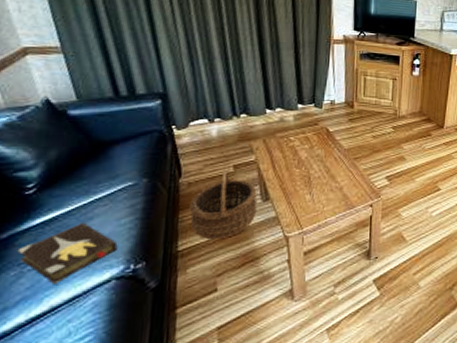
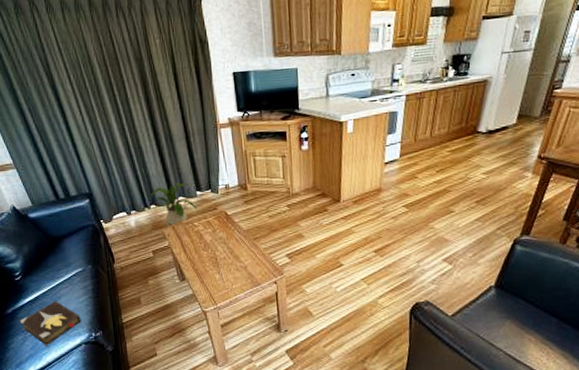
wicker basket: present [189,170,257,240] -> none [125,255,177,314]
house plant: none [242,93,296,141] -> present [150,182,197,228]

